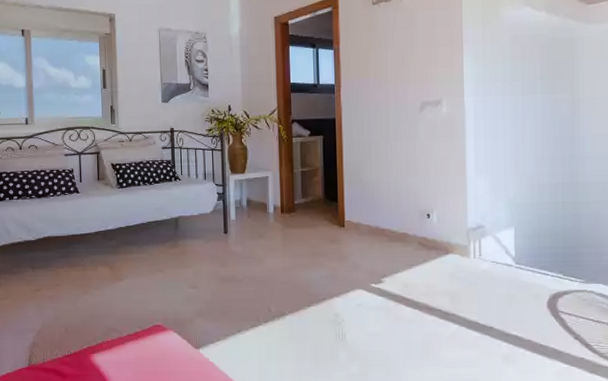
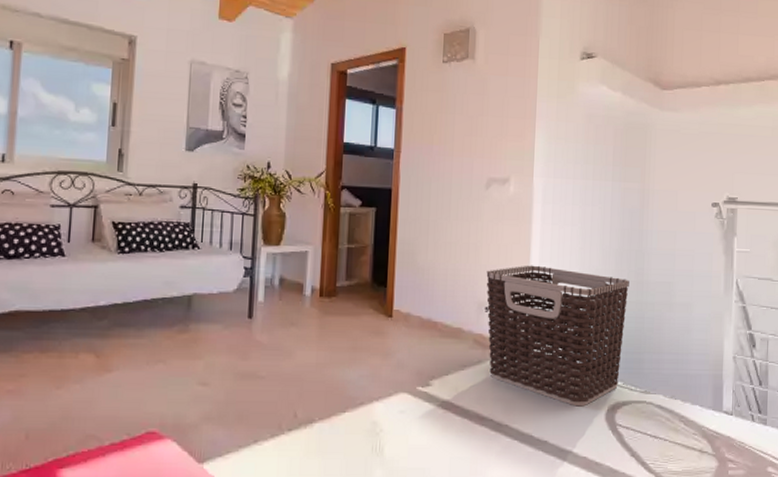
clothes hamper: none [426,175,564,297] -> present [486,265,629,407]

